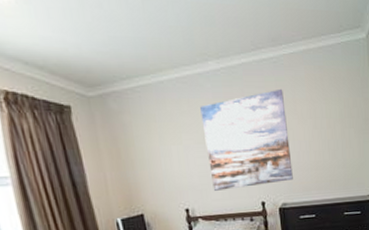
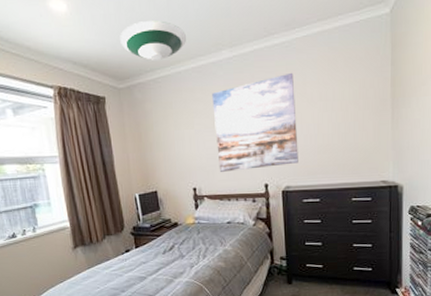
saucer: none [85,21,168,67] -> present [120,20,187,60]

